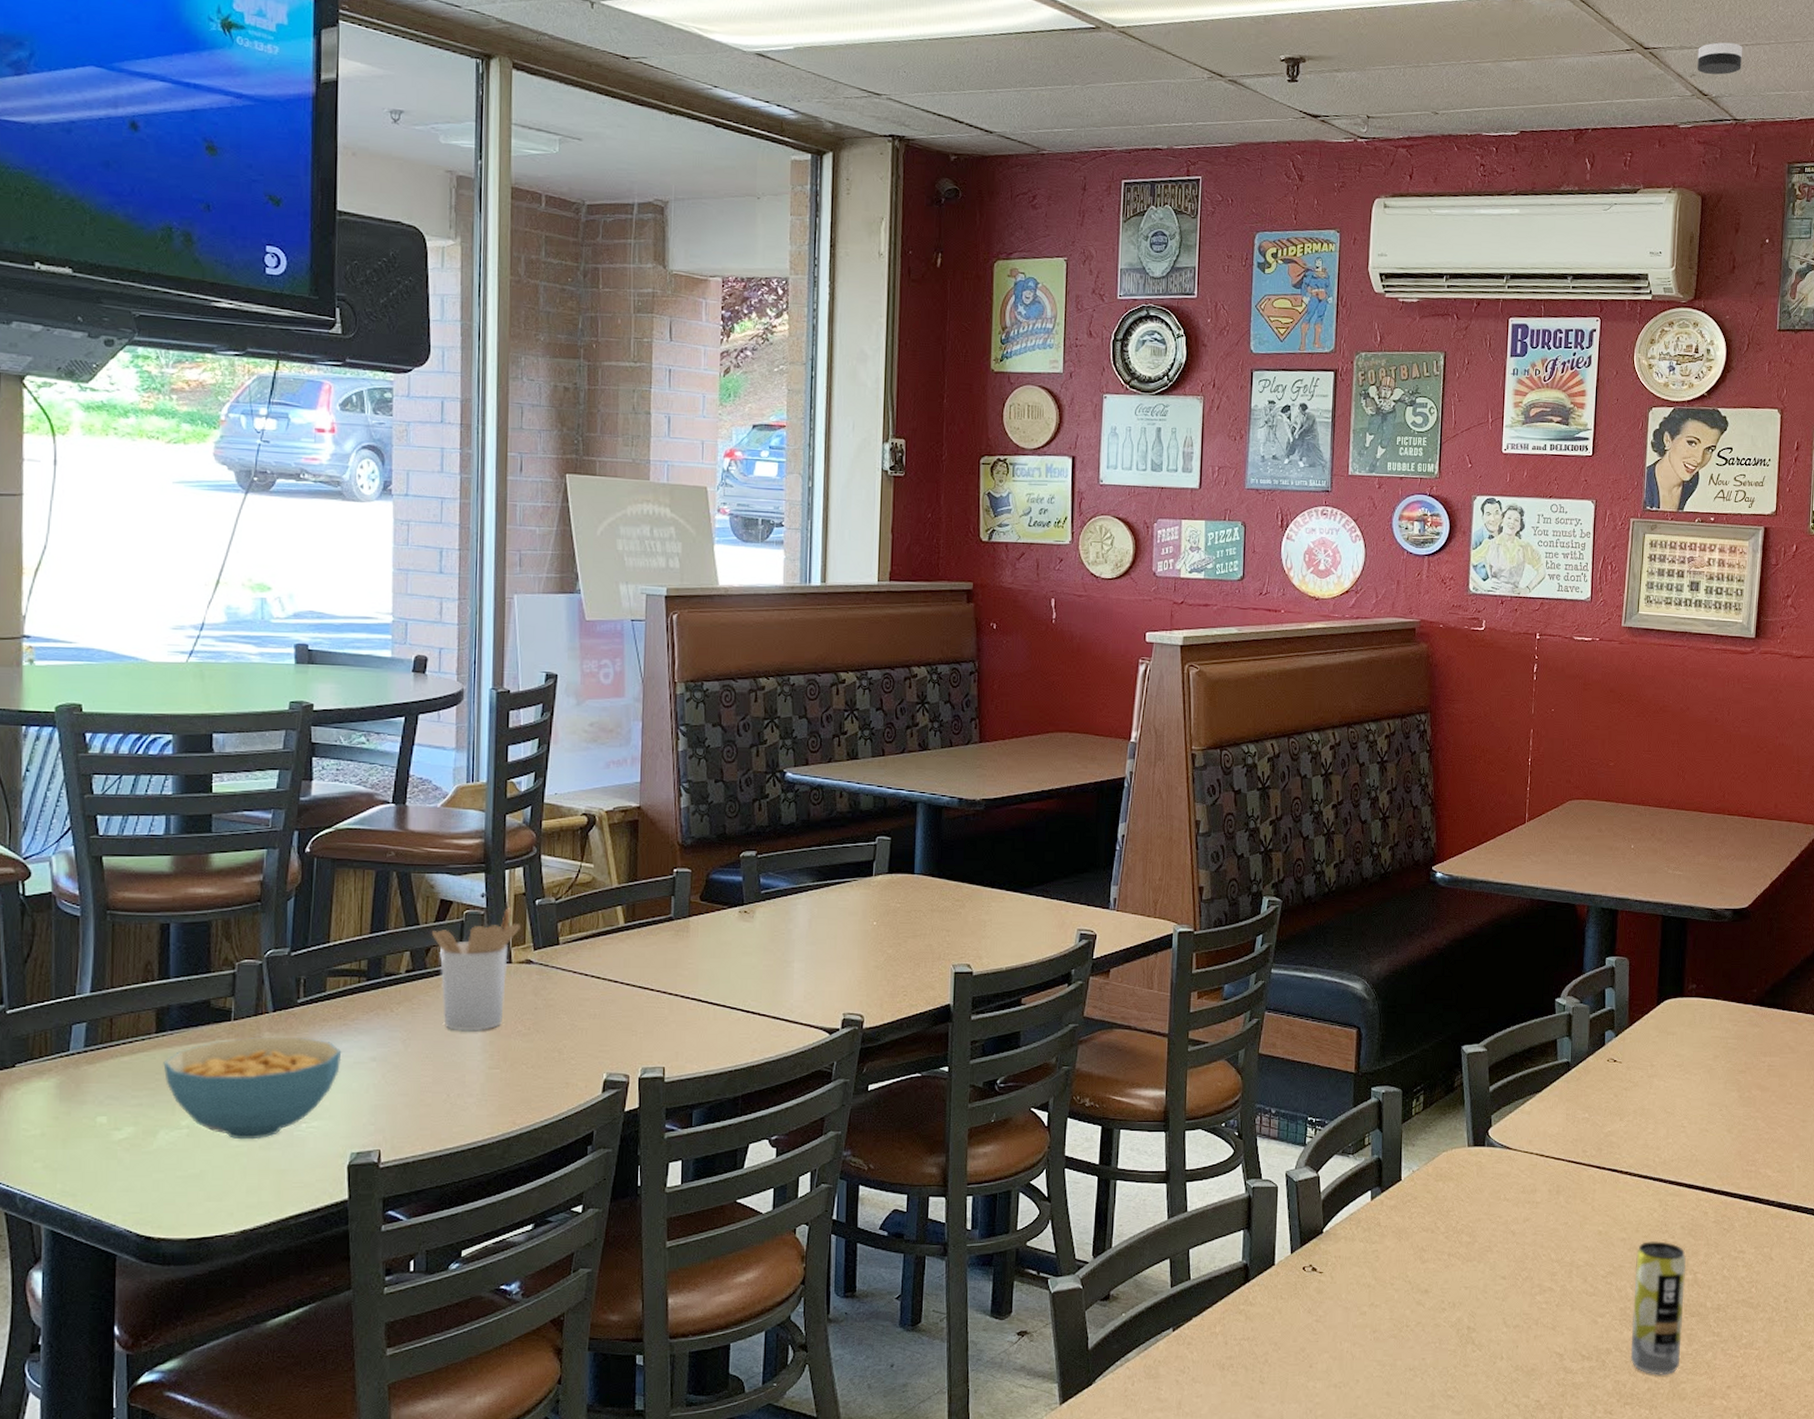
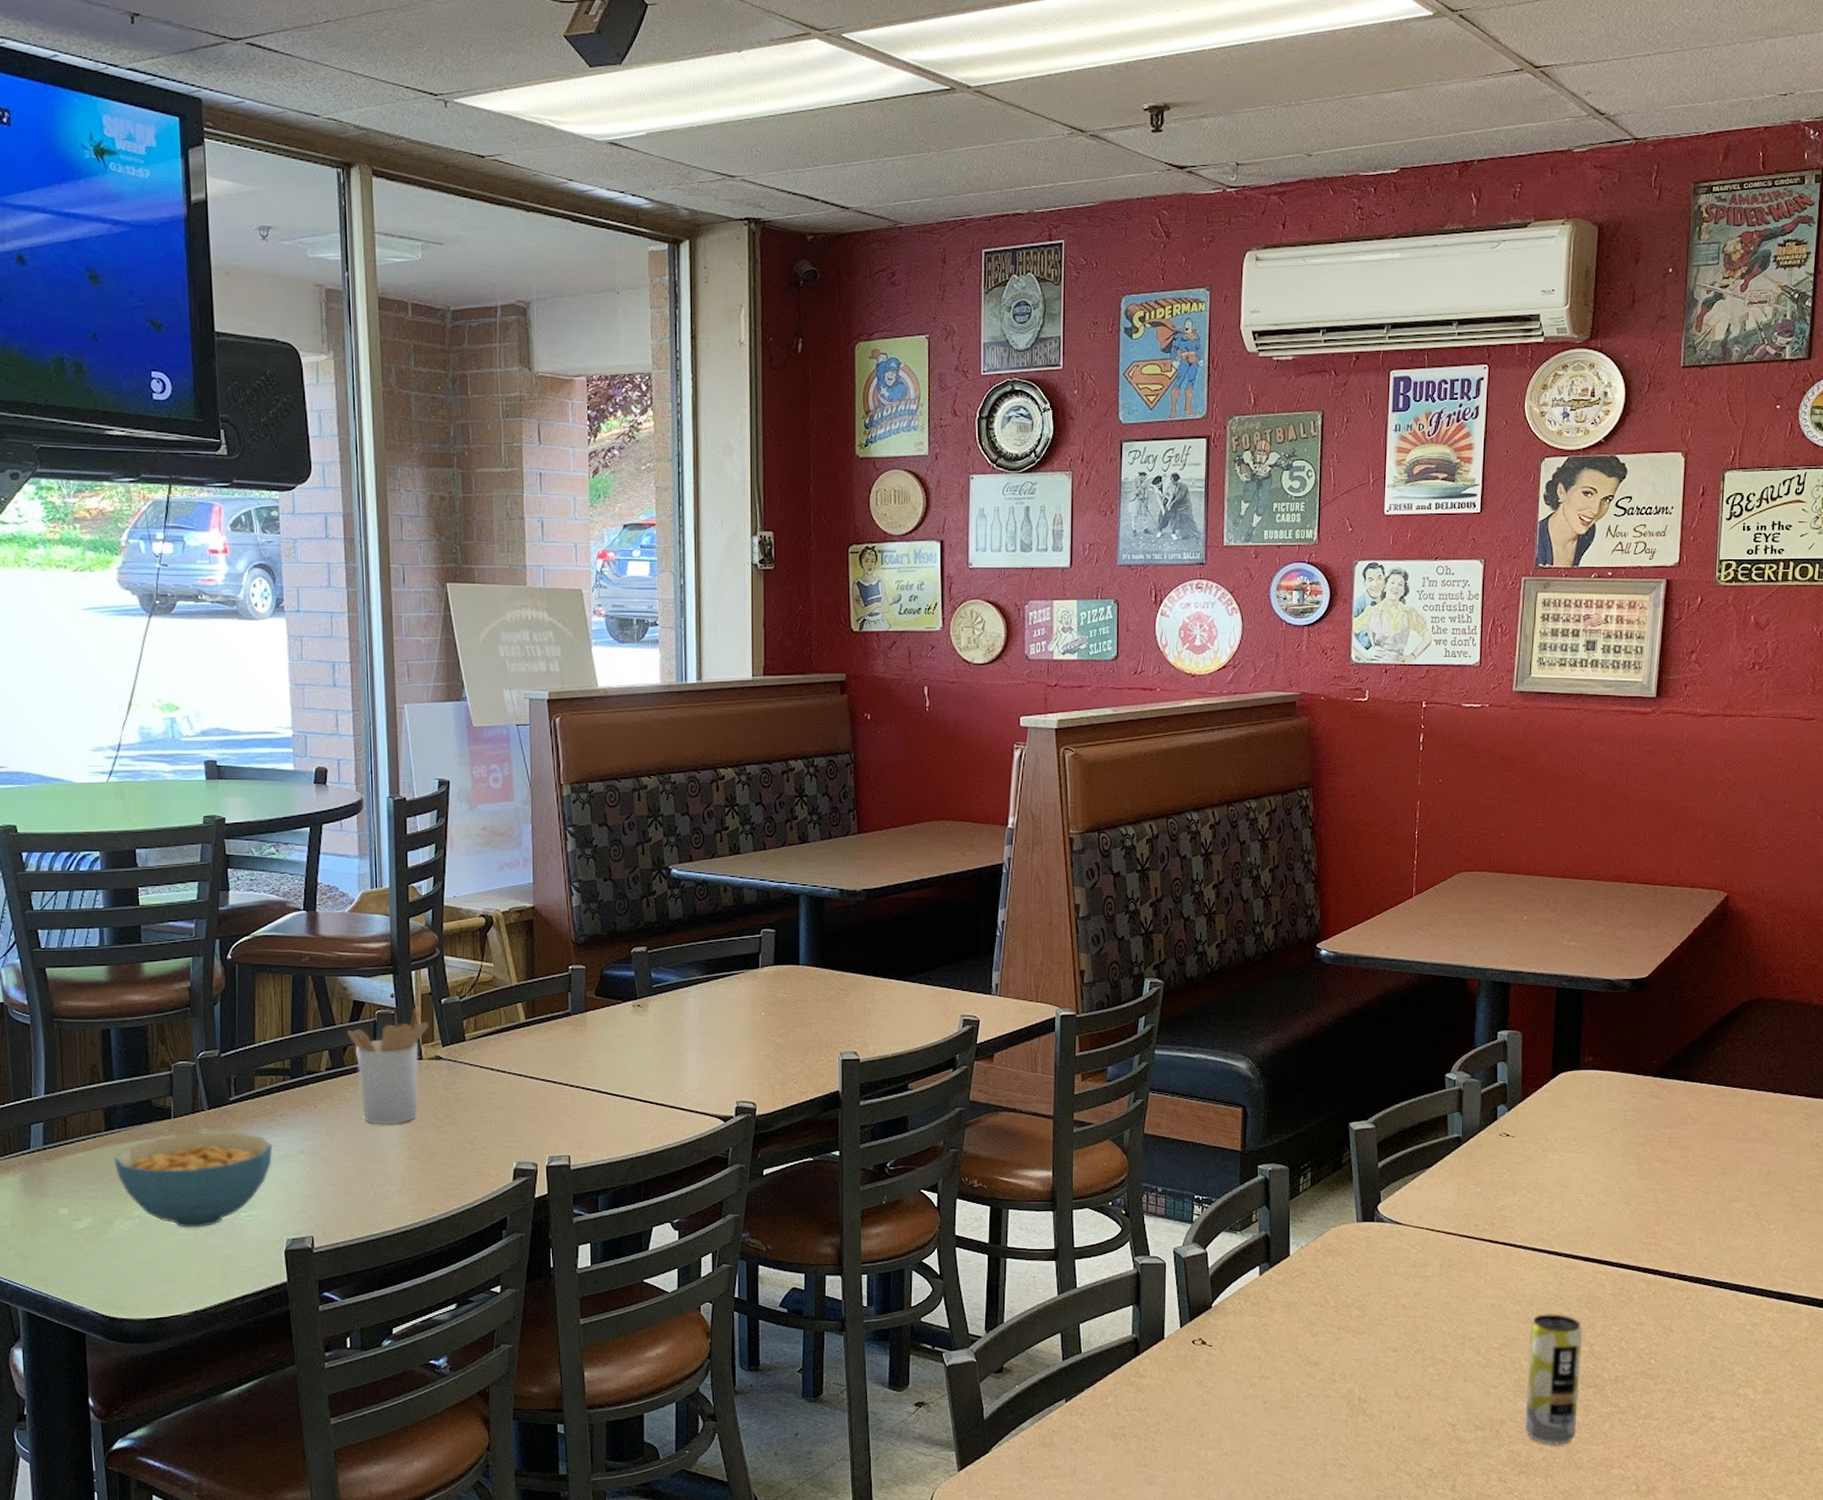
smoke detector: present [1697,42,1742,75] -> none [1593,53,1643,90]

